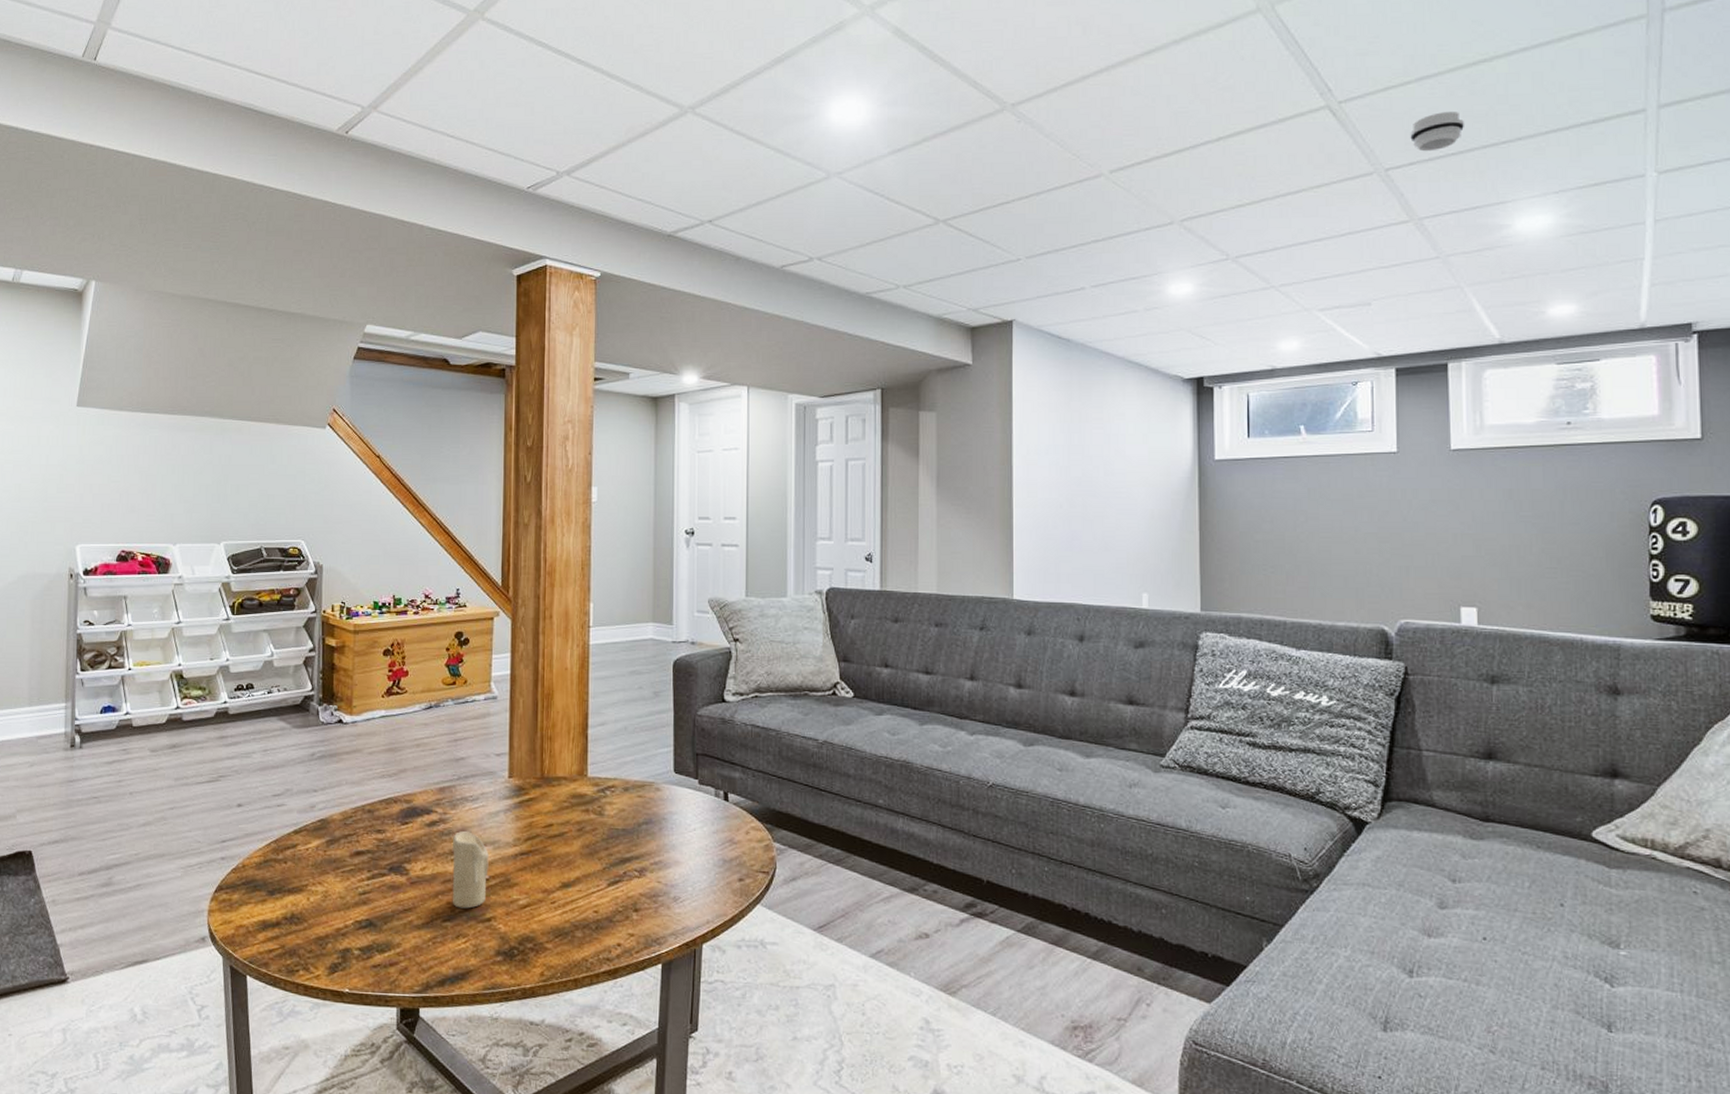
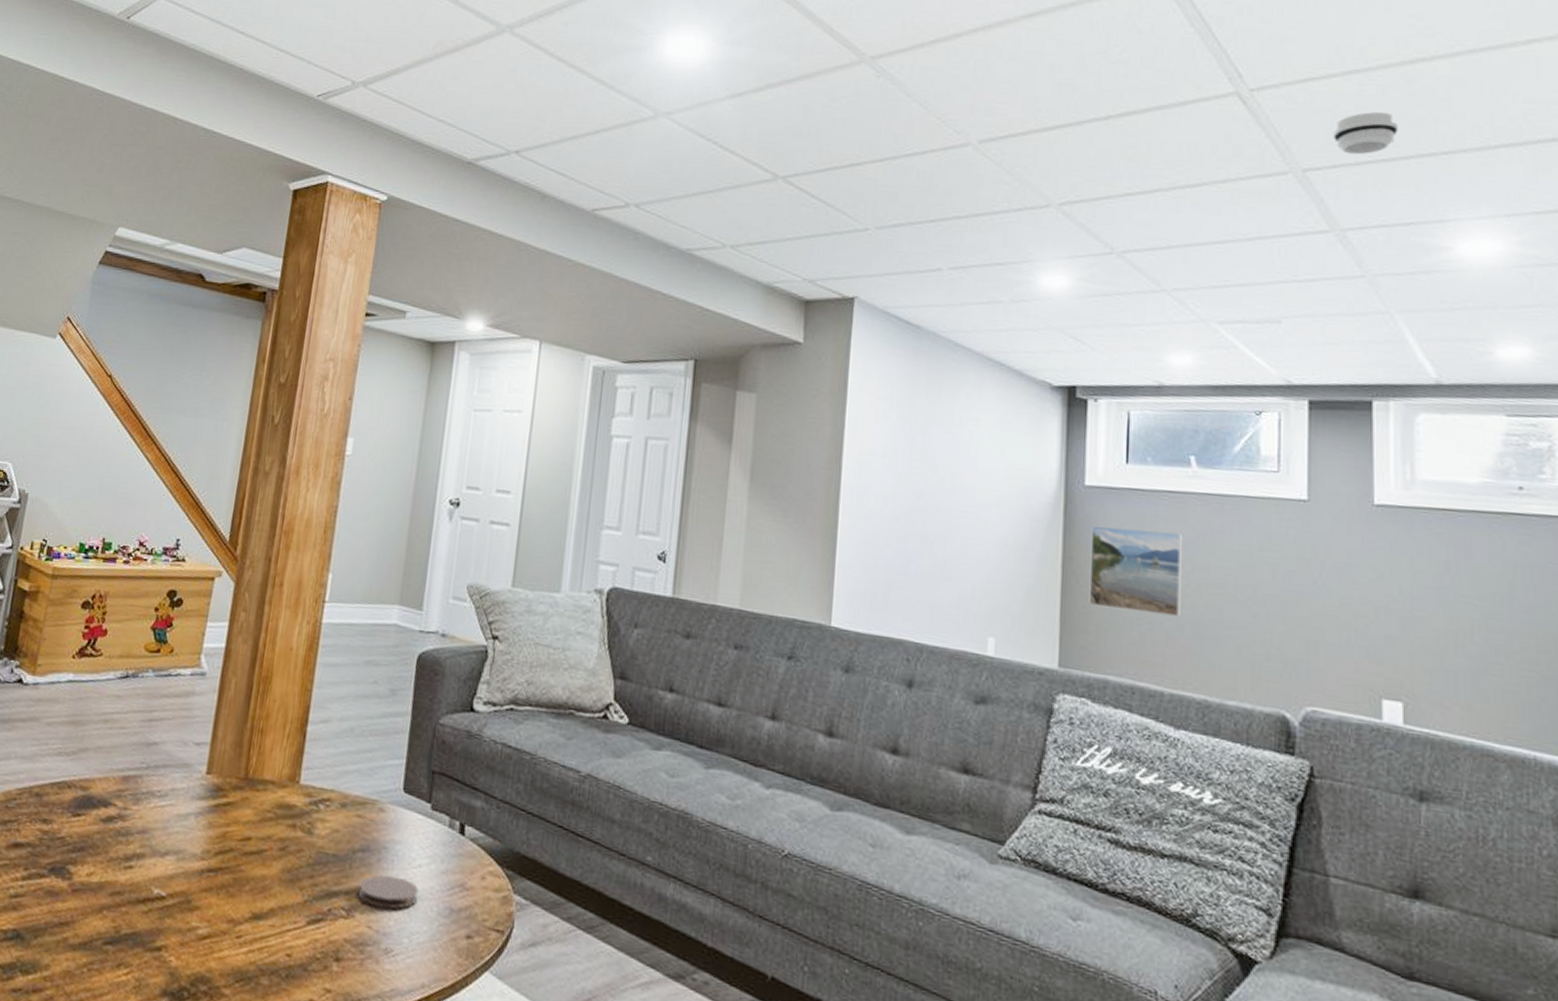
candle: present [452,831,489,909] -> none [118,833,170,932]
coaster: none [646,840,695,866] -> present [357,875,418,909]
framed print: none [1222,490,1298,559] -> present [1089,525,1184,617]

